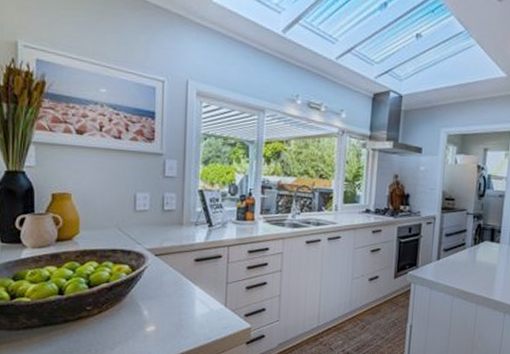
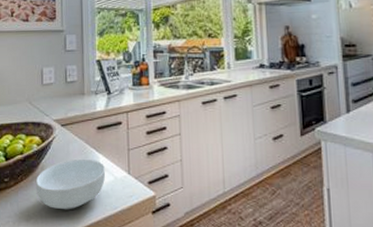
cereal bowl: none [122,289,201,340] -> present [35,158,106,210]

